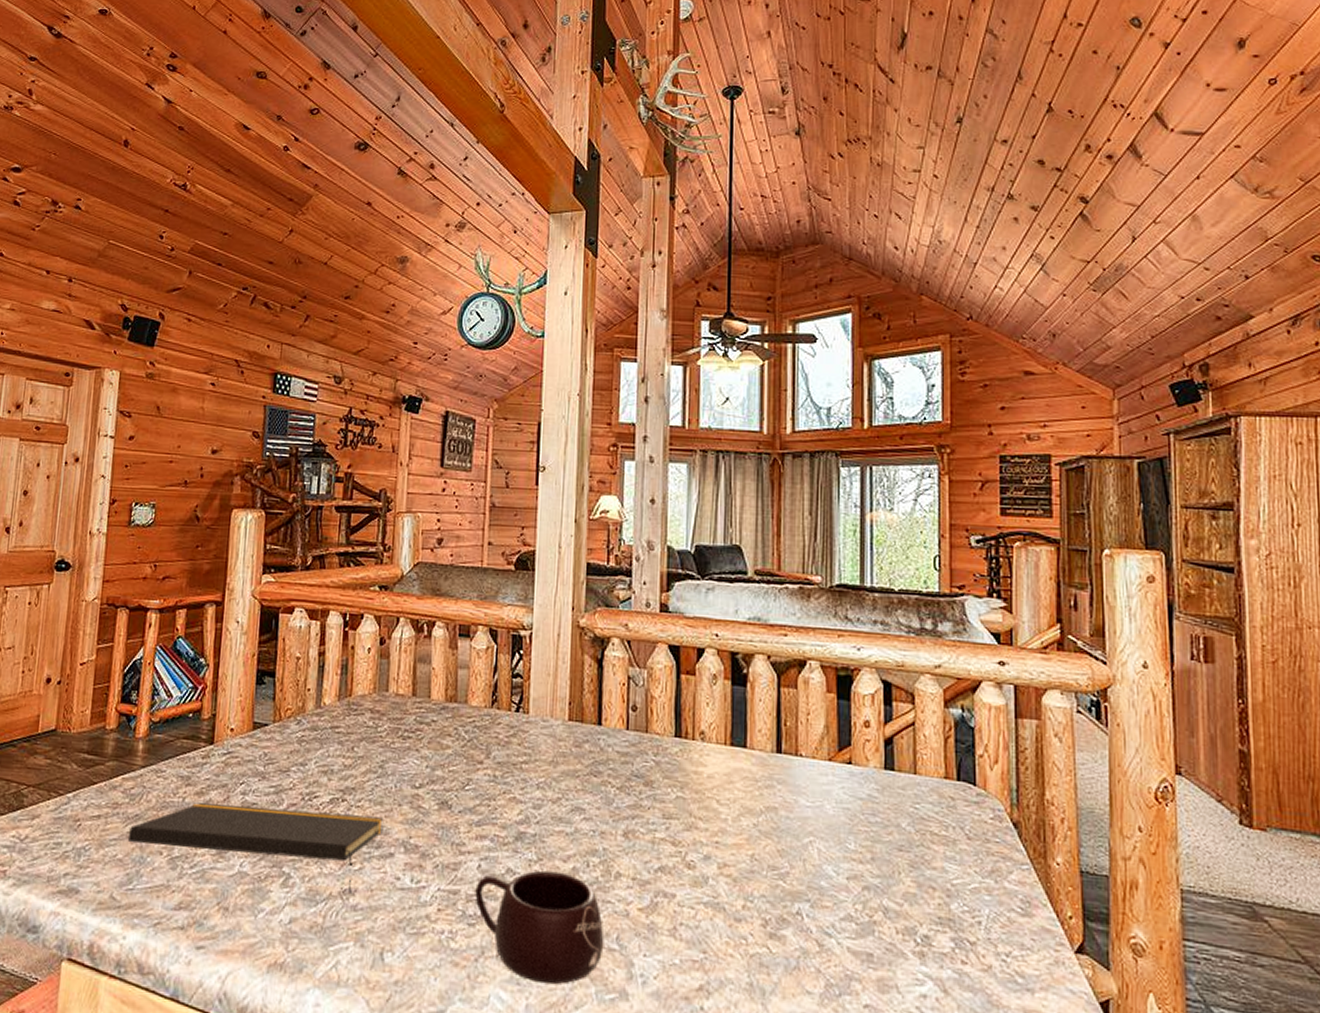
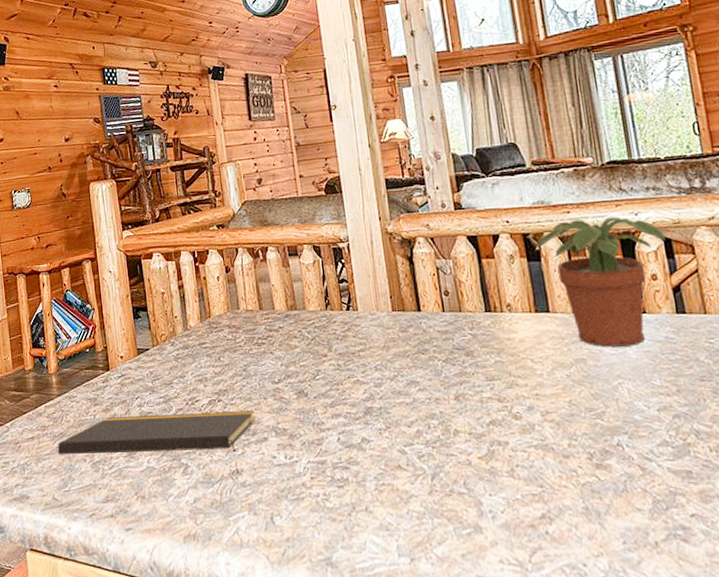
mug: present [475,870,604,985] -> none [338,435,455,527]
potted plant: none [744,645,885,800] -> present [536,216,665,347]

